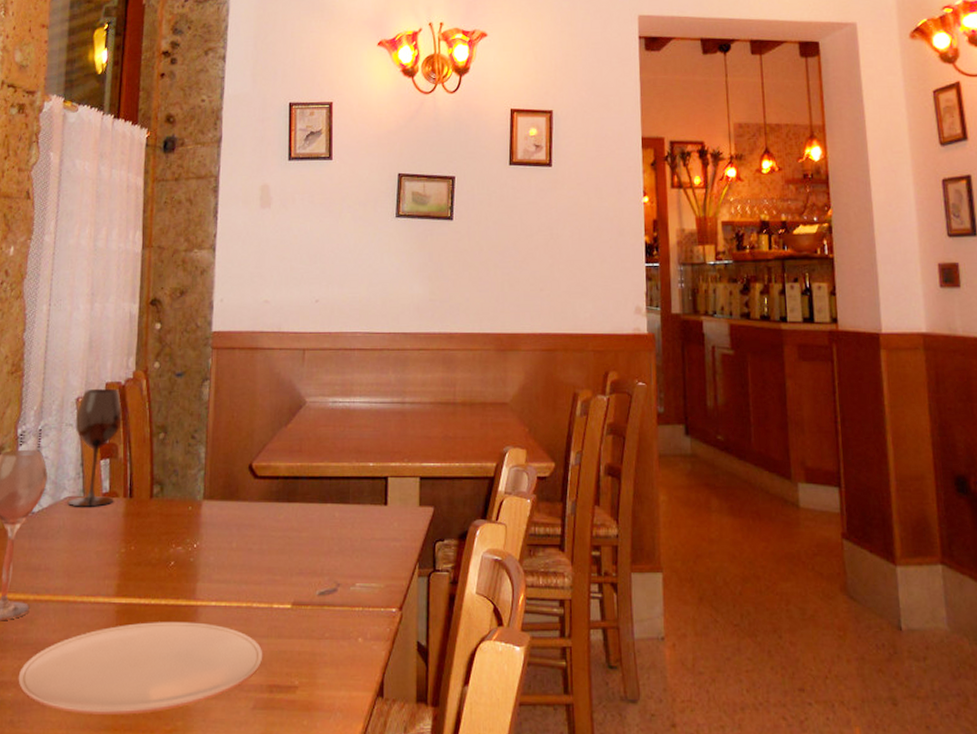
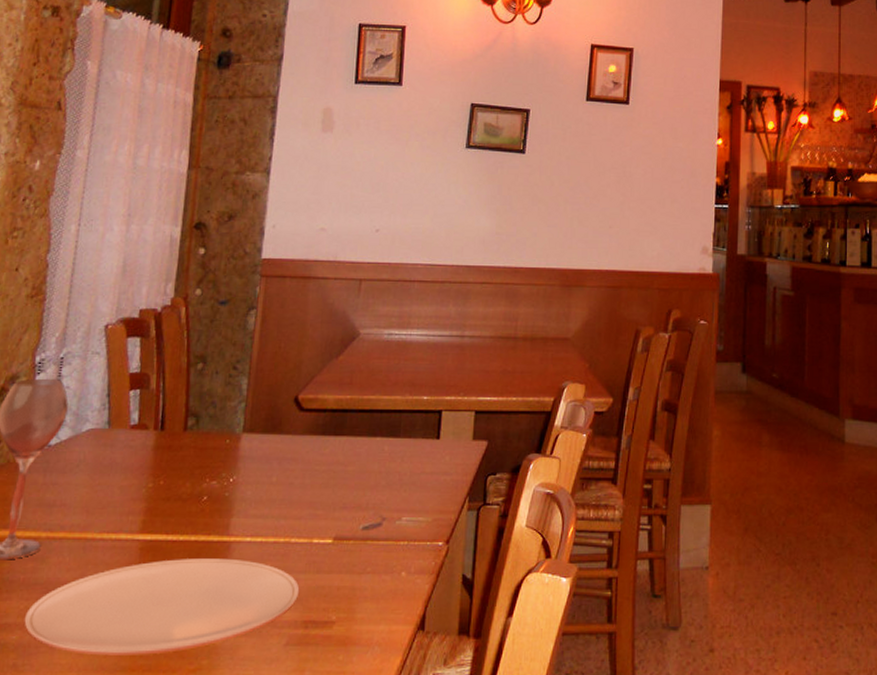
wineglass: present [67,388,123,507] -> none [89,315,158,440]

